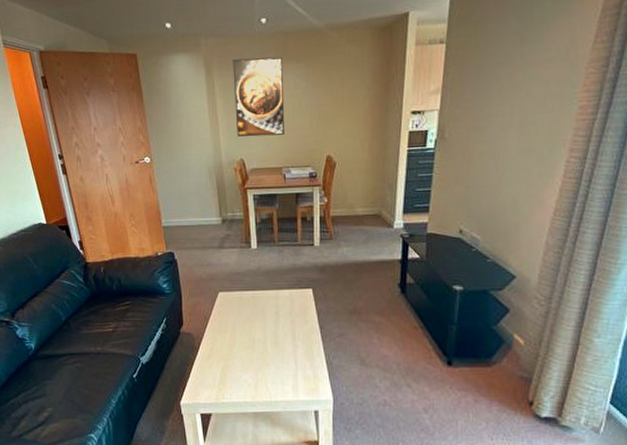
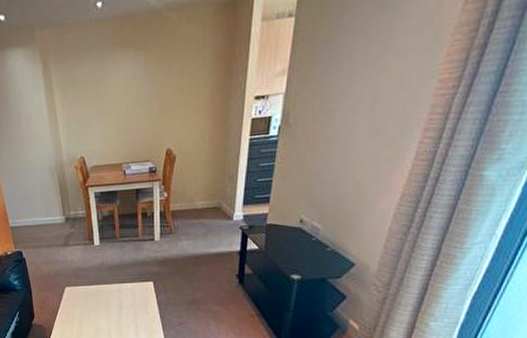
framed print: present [233,56,284,137] -> none [69,44,123,134]

